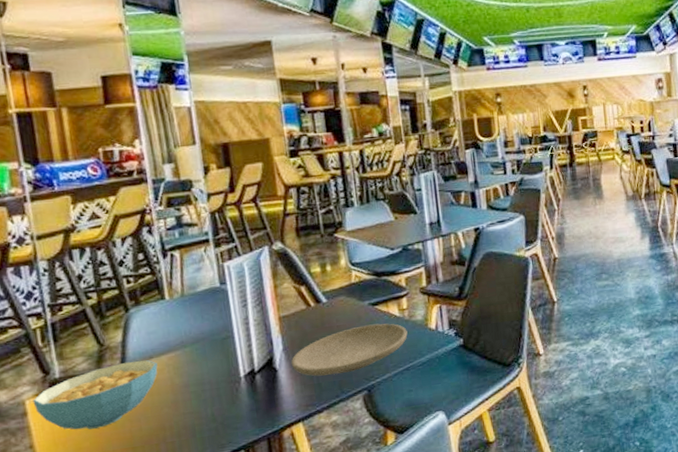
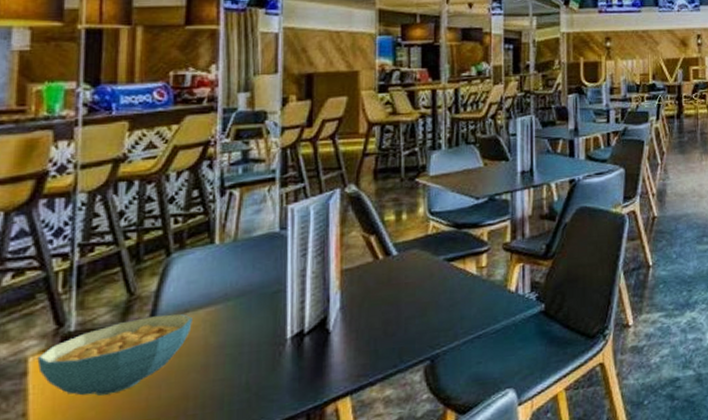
plate: present [291,323,408,376] -> none [347,282,484,341]

